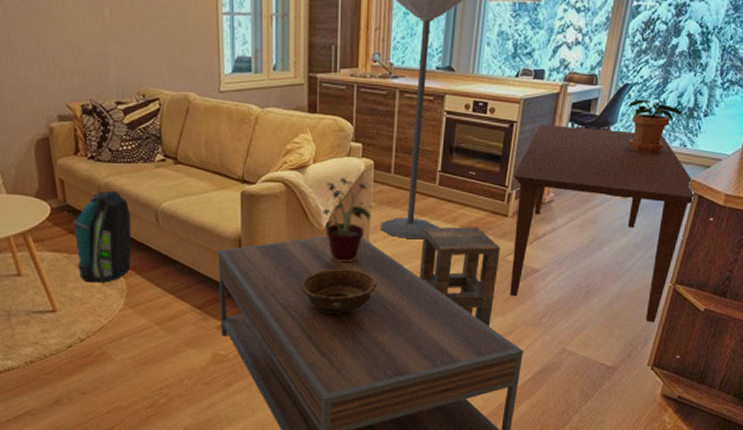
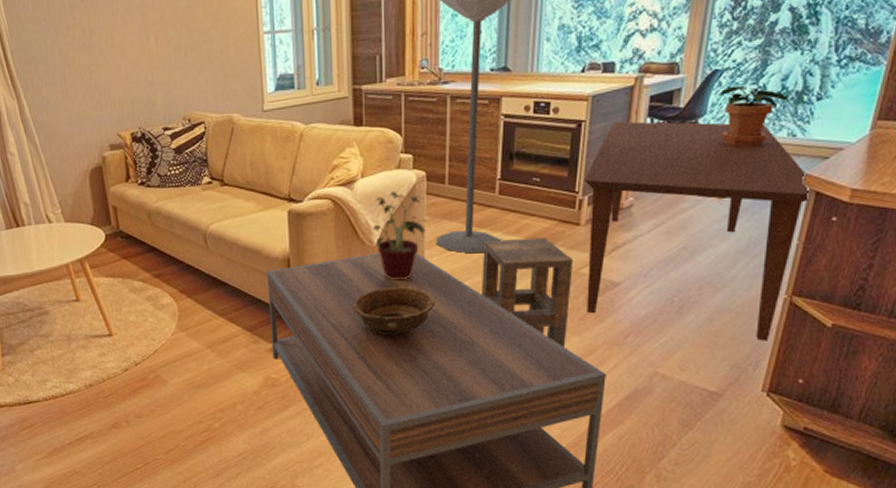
backpack: present [73,190,132,283] -> none [126,214,182,307]

